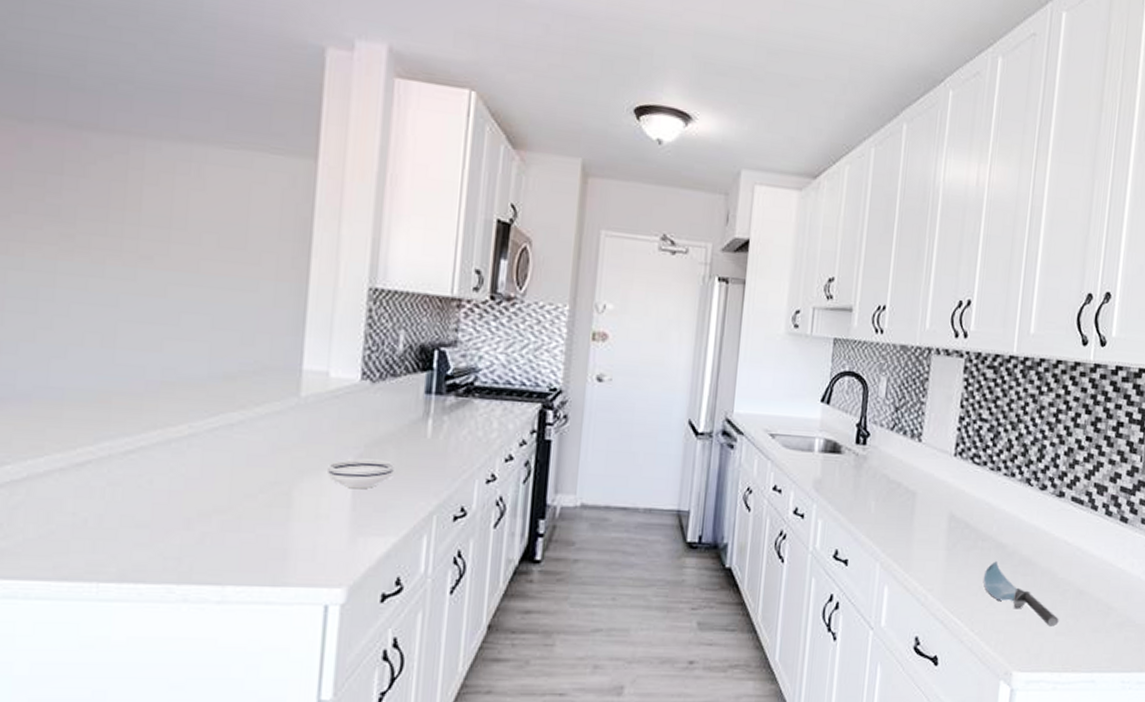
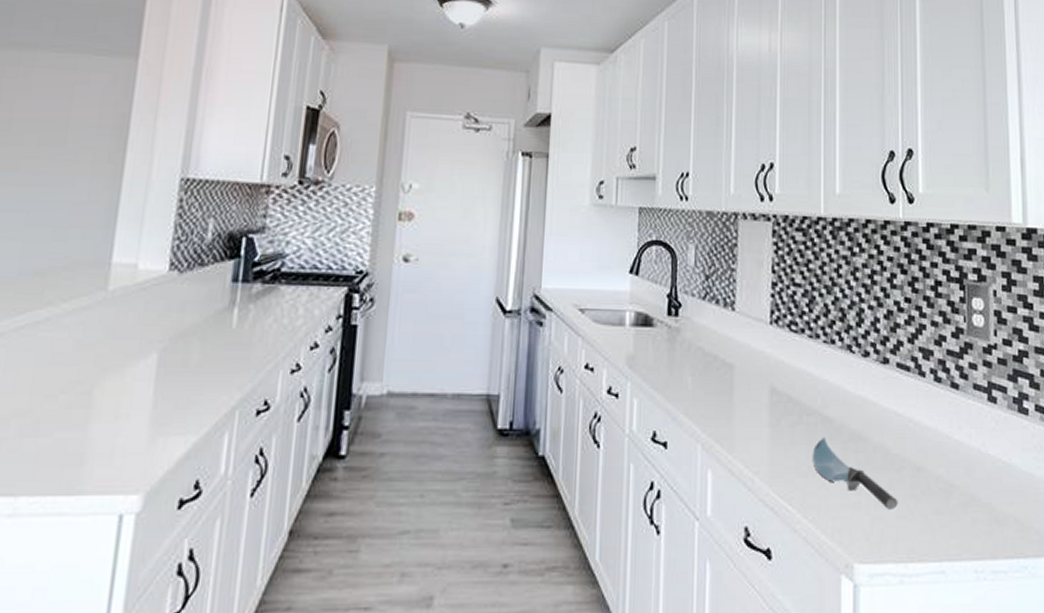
bowl: present [326,458,394,490] -> none [130,352,198,385]

